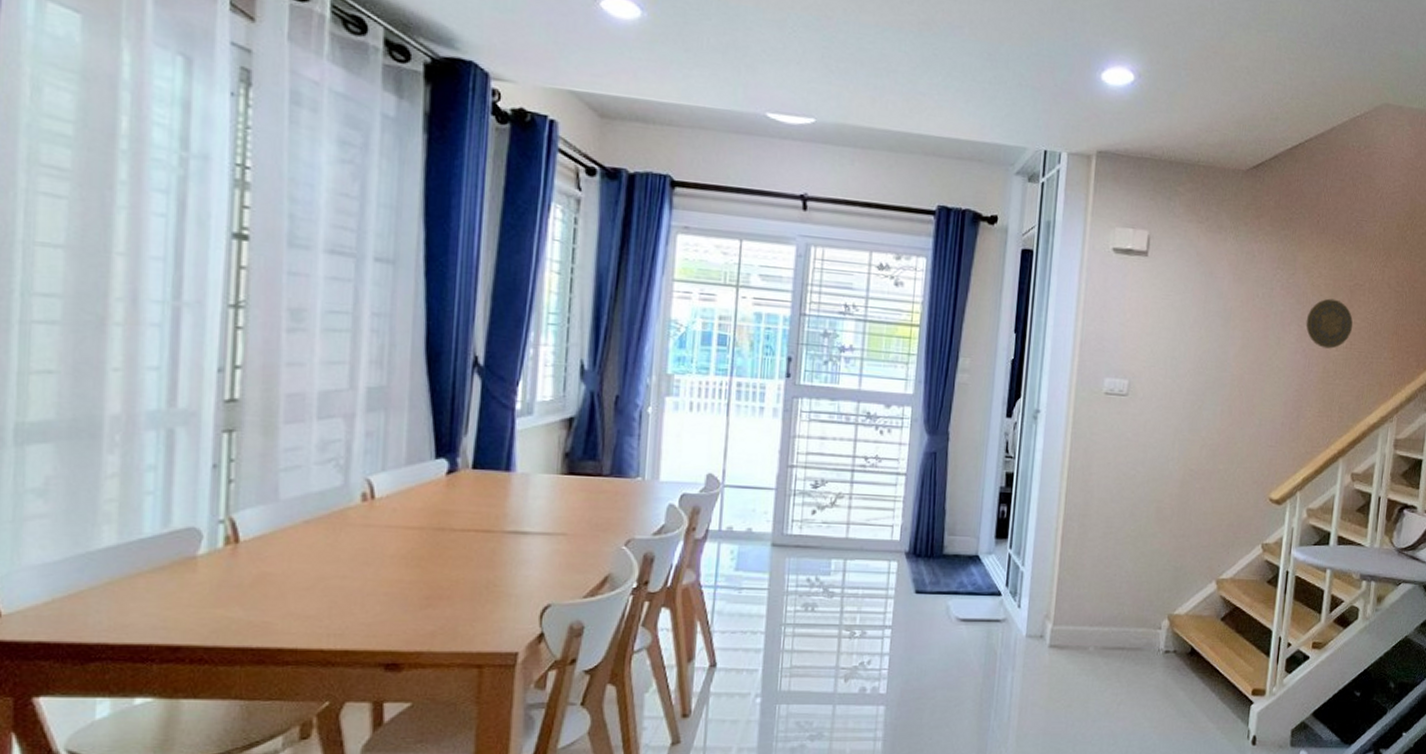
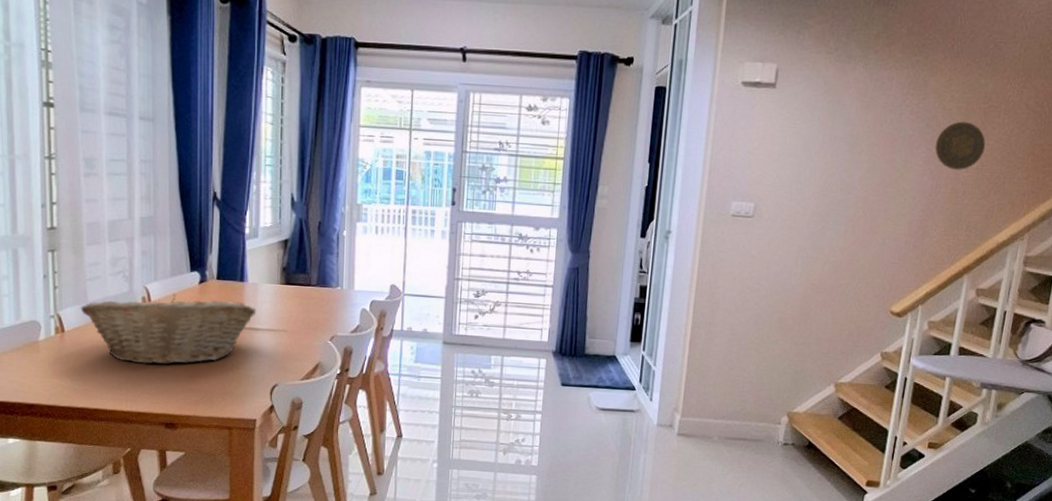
fruit basket: none [266,488,526,585] -> present [80,294,256,365]

